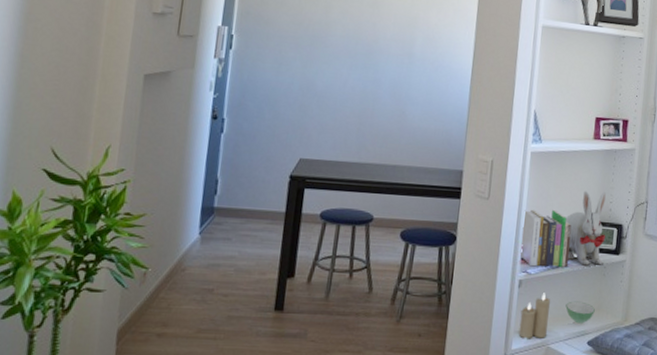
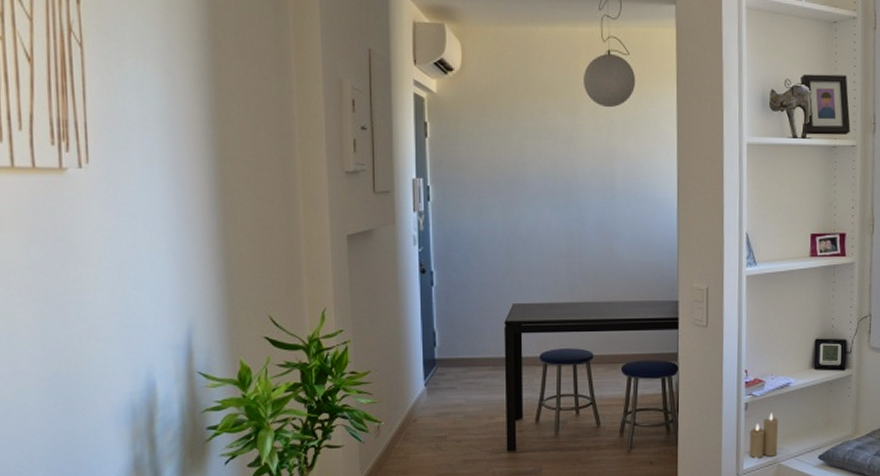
books: present [520,209,572,268] -> none [743,331,794,389]
decorative figurine: present [565,191,607,266] -> none [787,309,831,384]
bowl: present [565,301,595,325] -> none [794,418,824,441]

